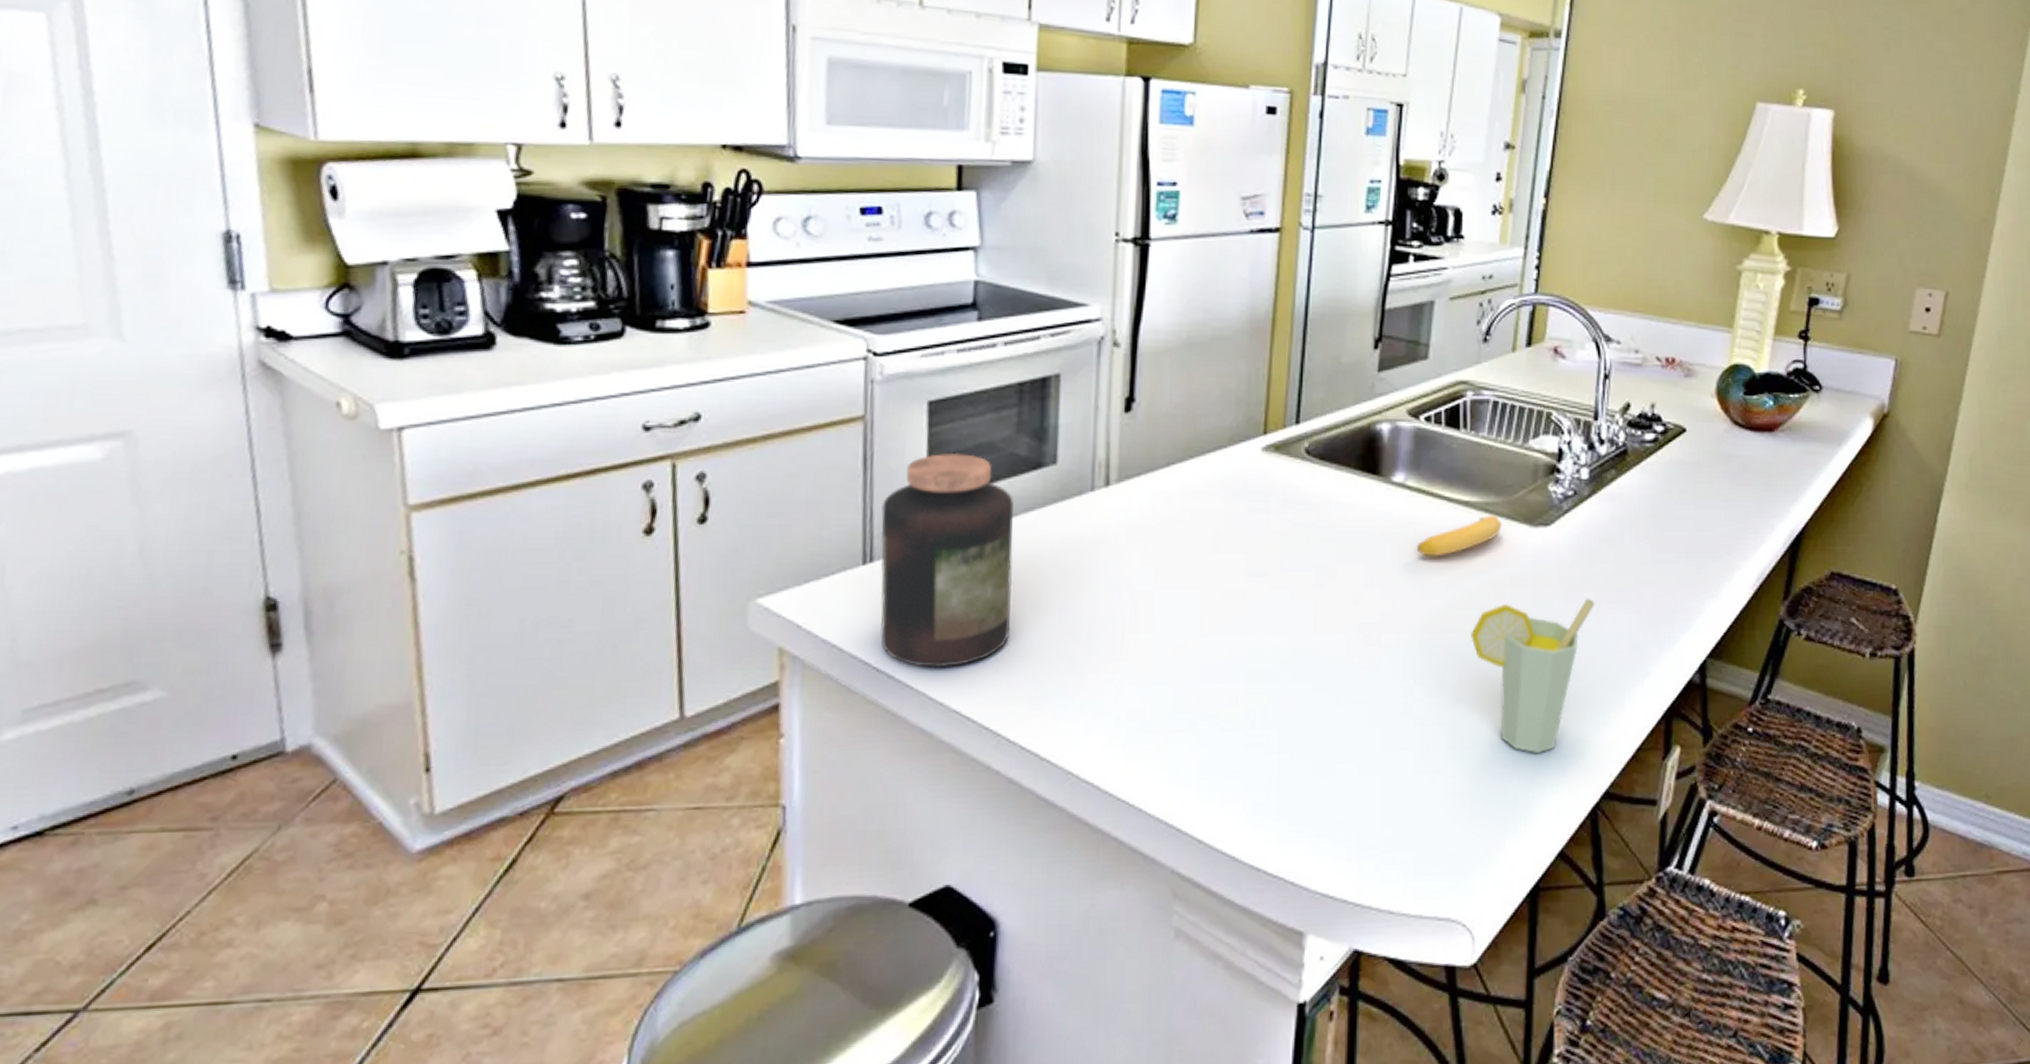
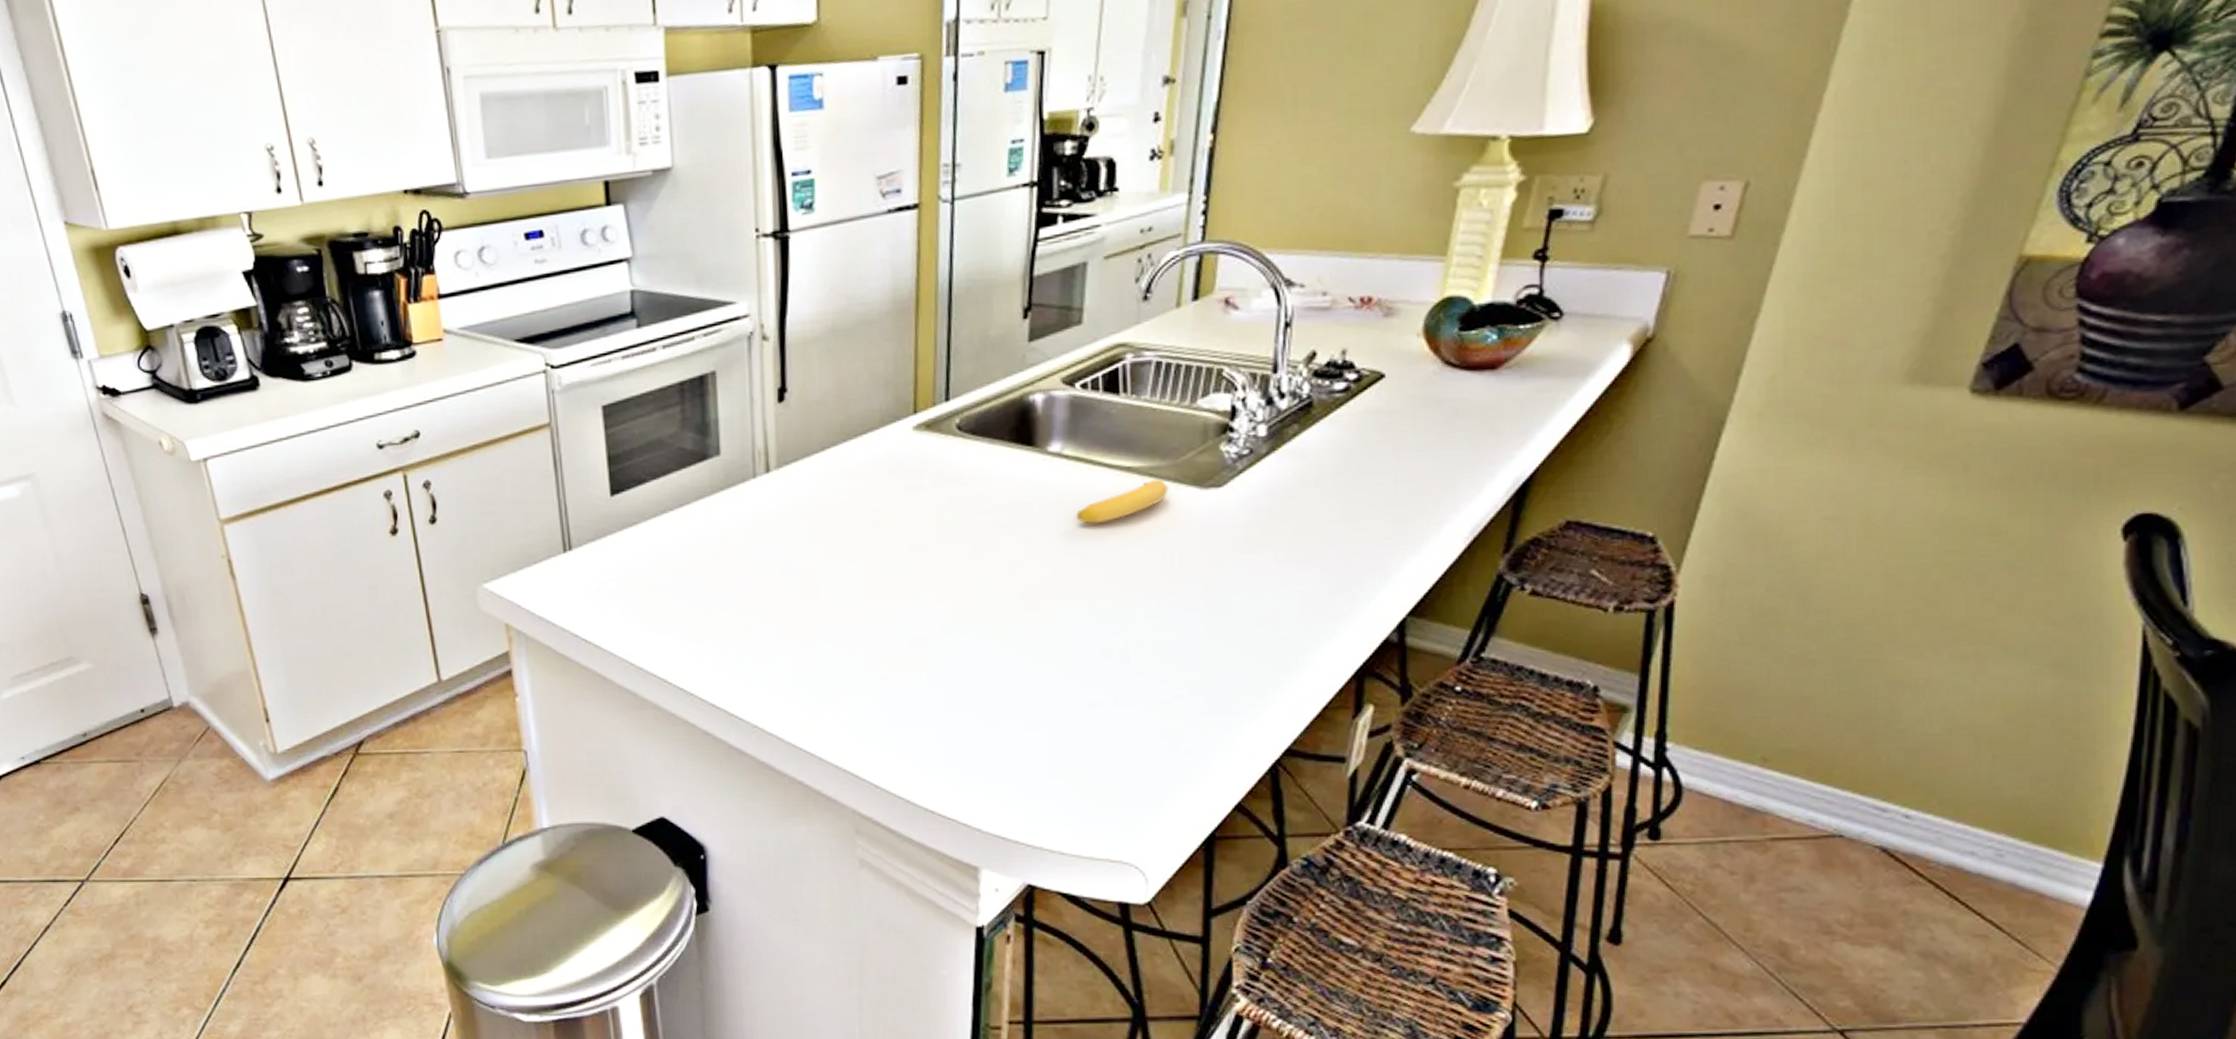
jar: present [880,452,1014,669] -> none [573,450,693,639]
cup: present [1471,598,1595,754] -> none [1137,558,1275,712]

